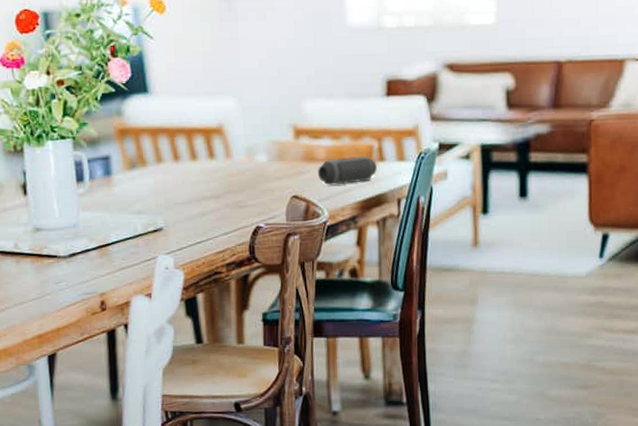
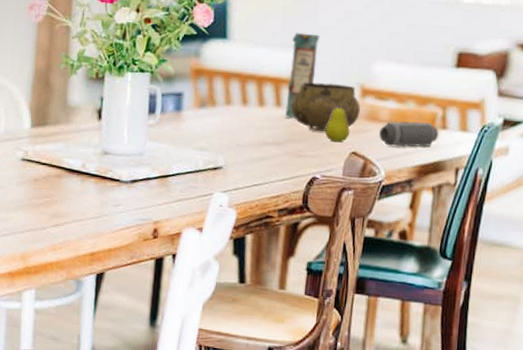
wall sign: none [217,78,245,169] -> present [285,32,320,119]
decorative bowl: none [225,126,296,180] -> present [291,82,360,132]
fruit: none [263,147,288,188] -> present [325,103,349,143]

